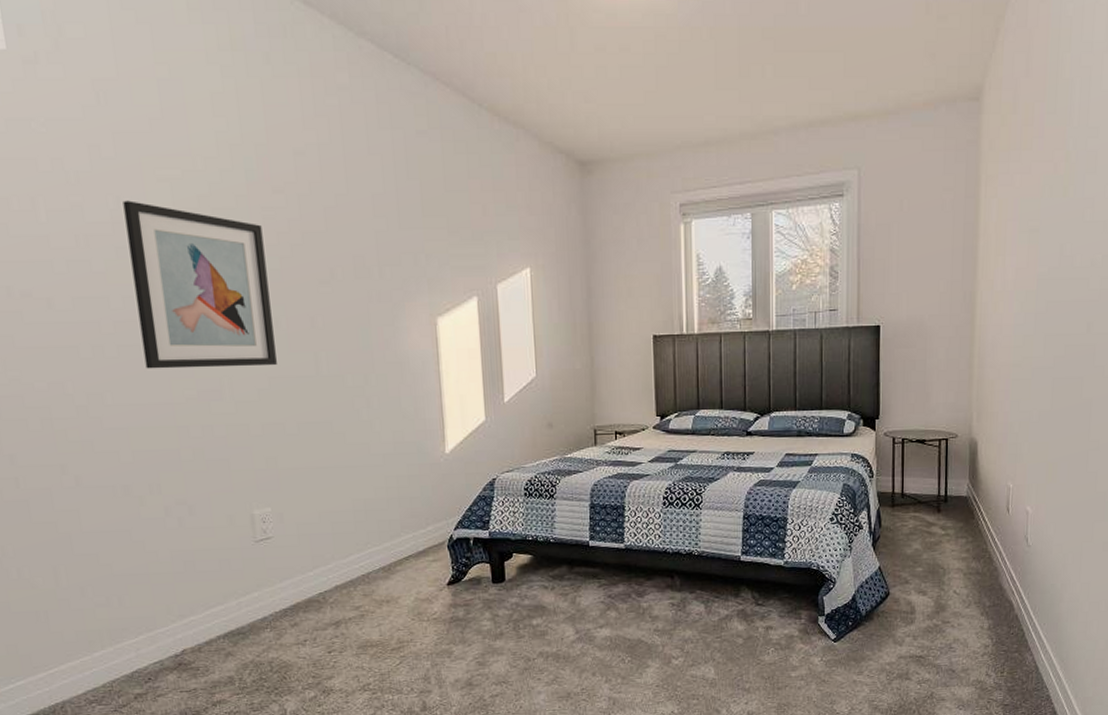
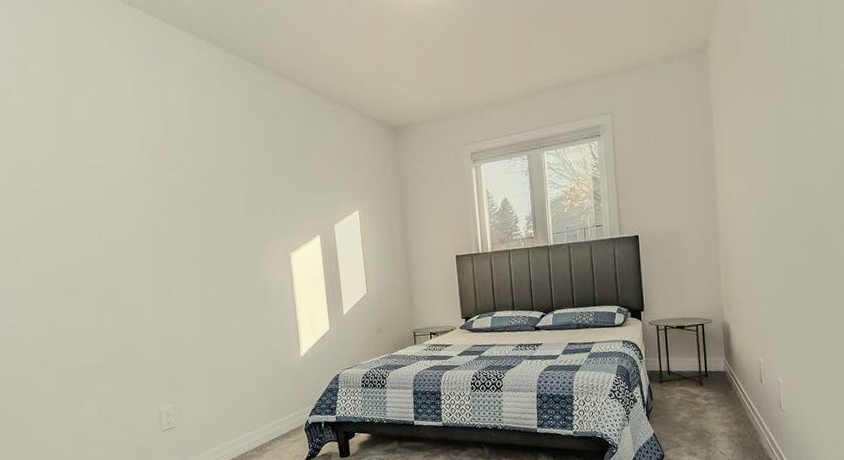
wall art: present [122,200,277,369] -> none [67,183,175,305]

